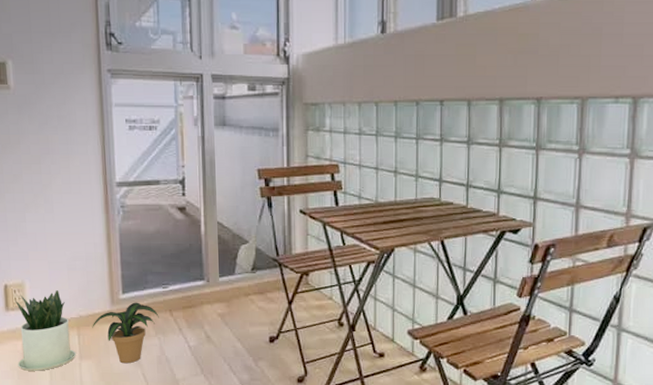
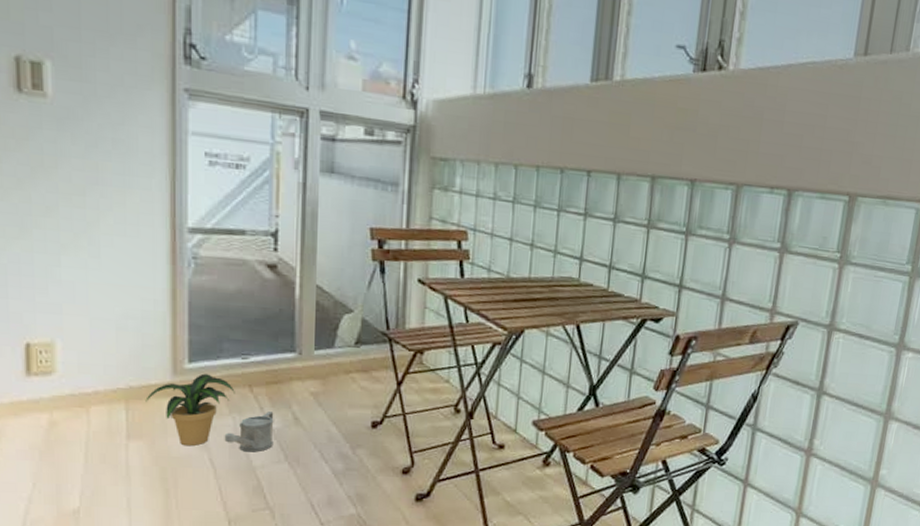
planter: present [15,290,76,371] -> none [40,354,122,452]
watering can: none [153,332,191,367] -> present [224,411,274,452]

